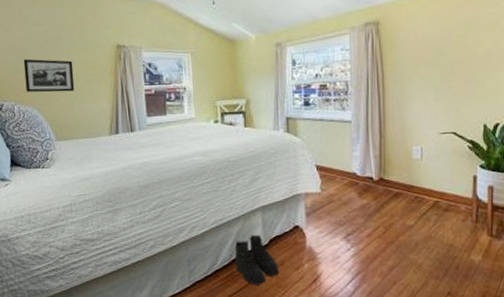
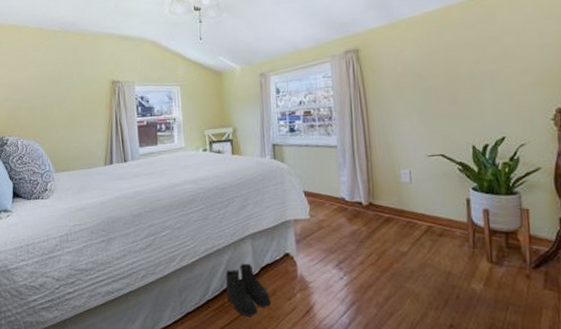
picture frame: present [23,59,75,93] -> none [27,96,73,127]

